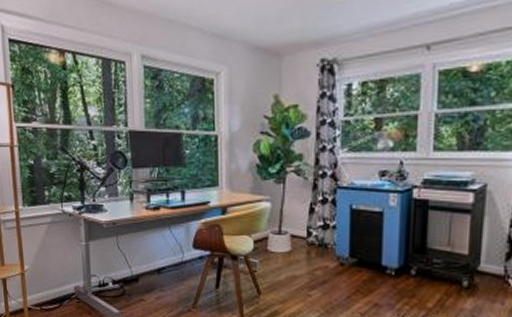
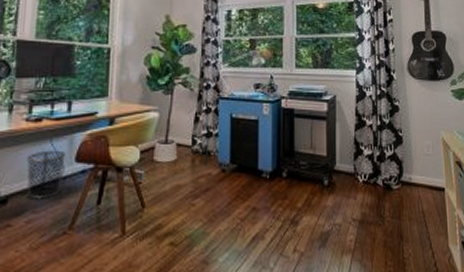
waste bin: none [149,236,184,280] -> present [26,150,65,199]

